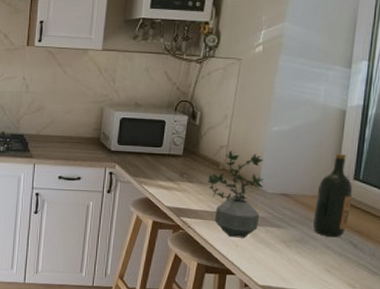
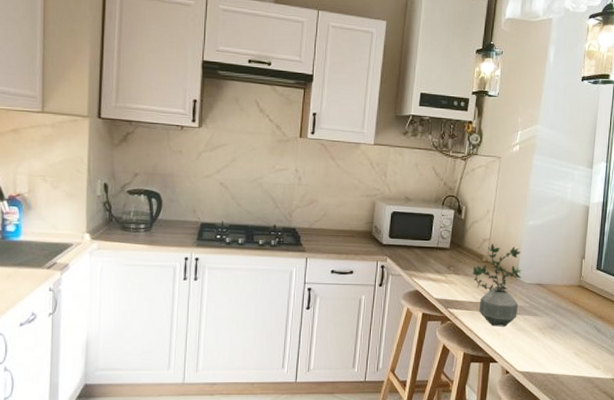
wine bottle: present [313,153,353,238] -> none [564,246,596,323]

